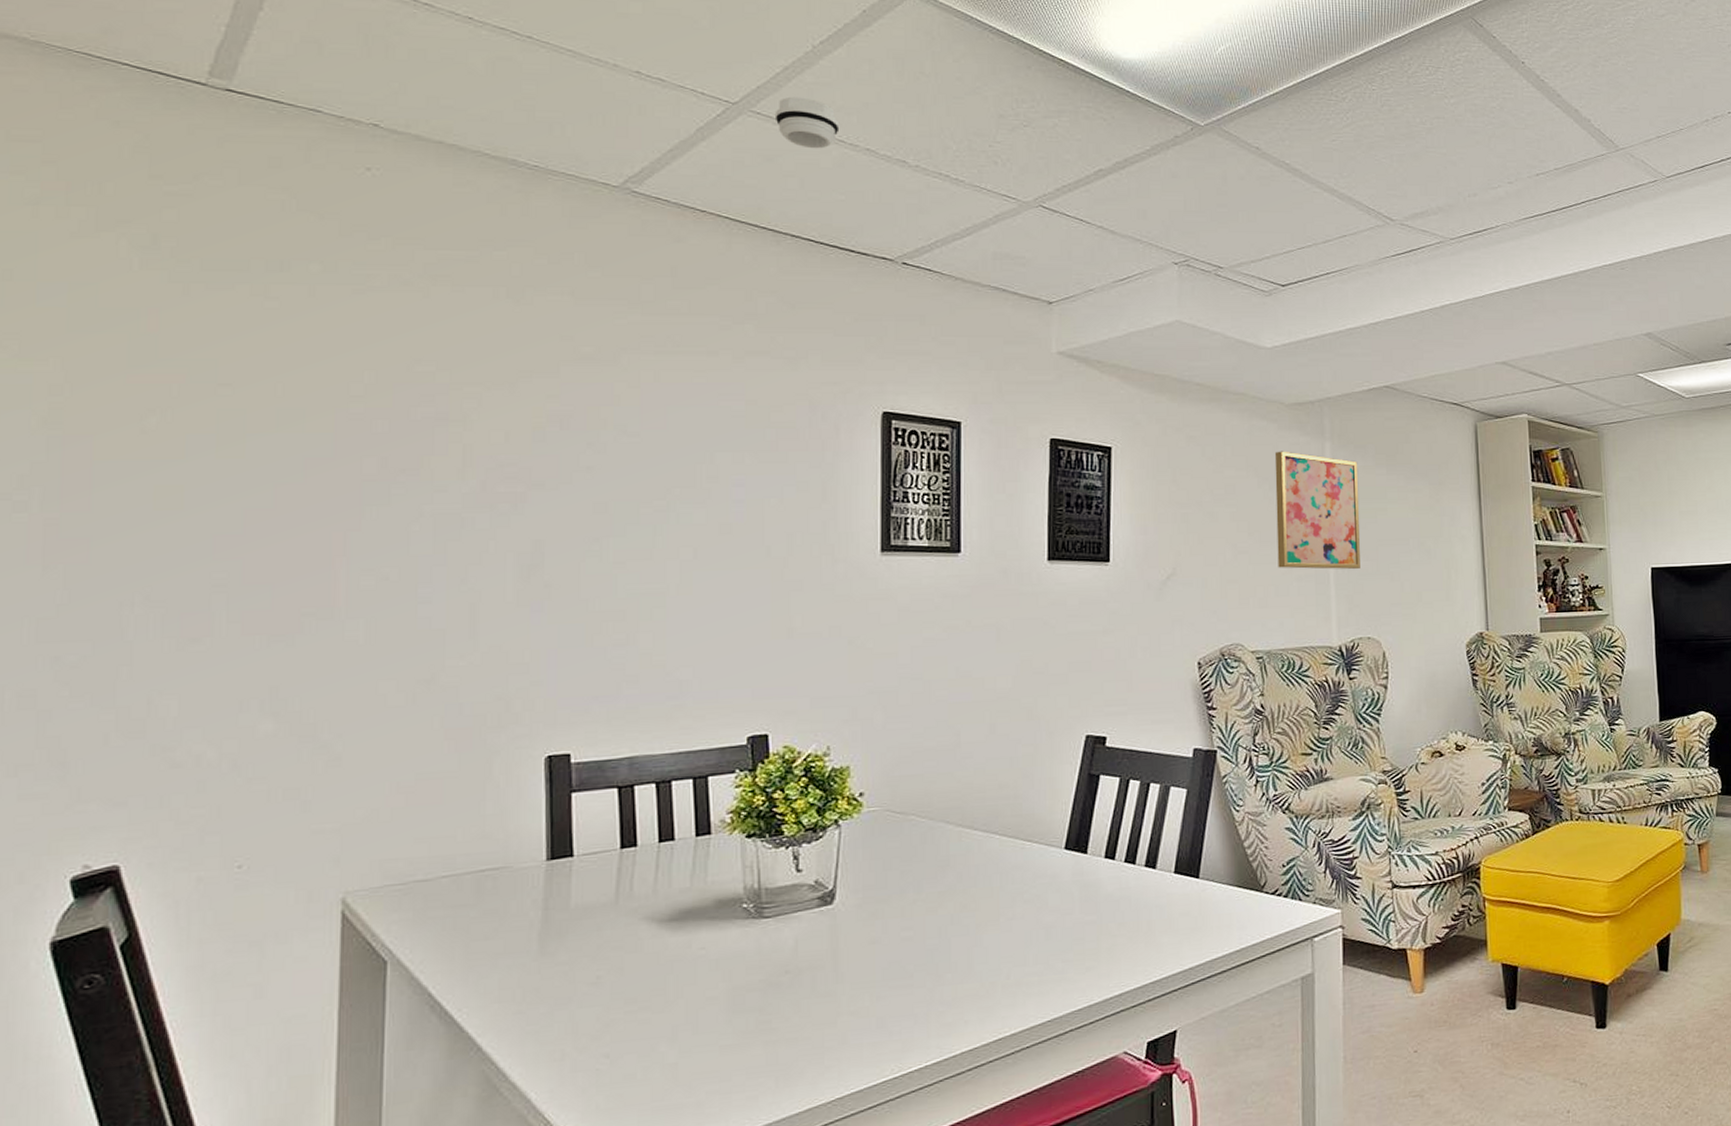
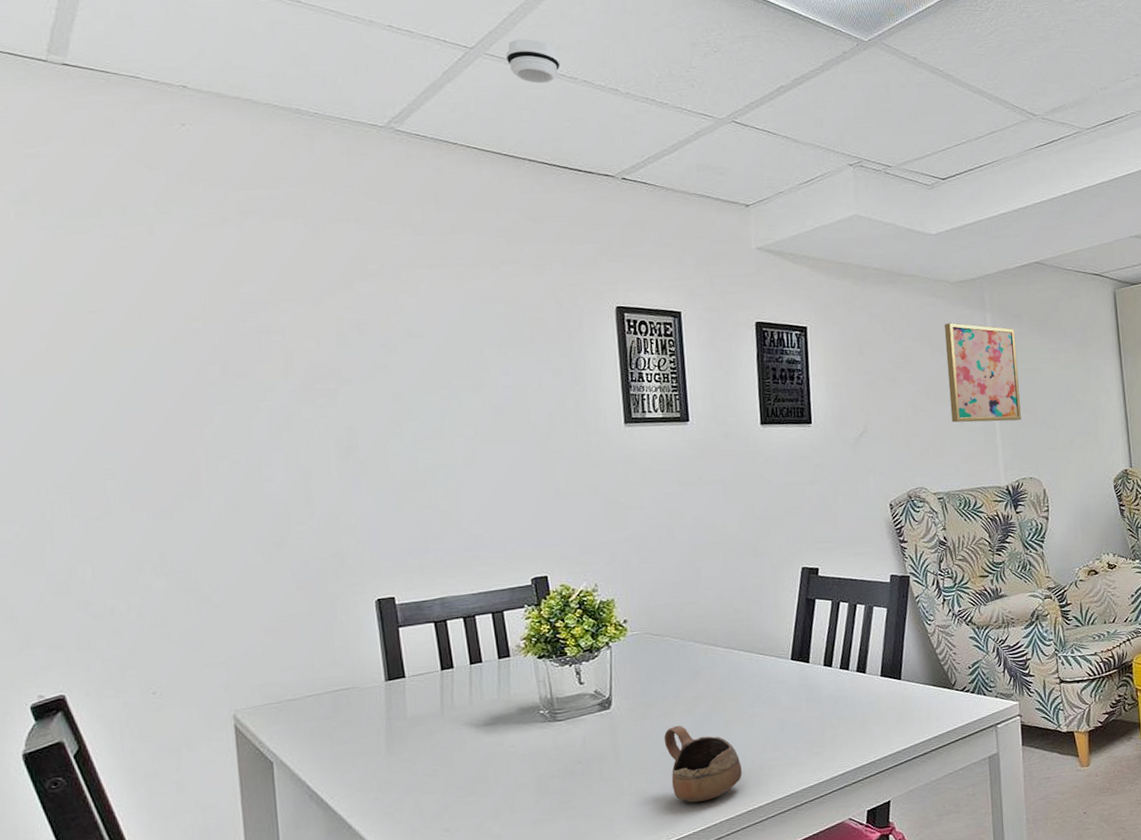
cup: none [897,927,993,1027] -> present [664,725,742,803]

